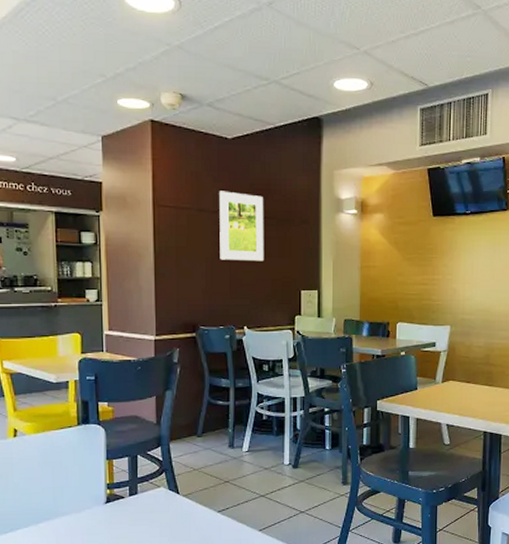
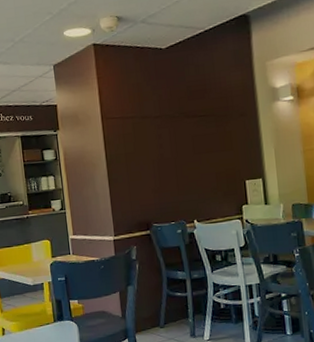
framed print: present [219,191,264,262] -> none [159,96,207,161]

